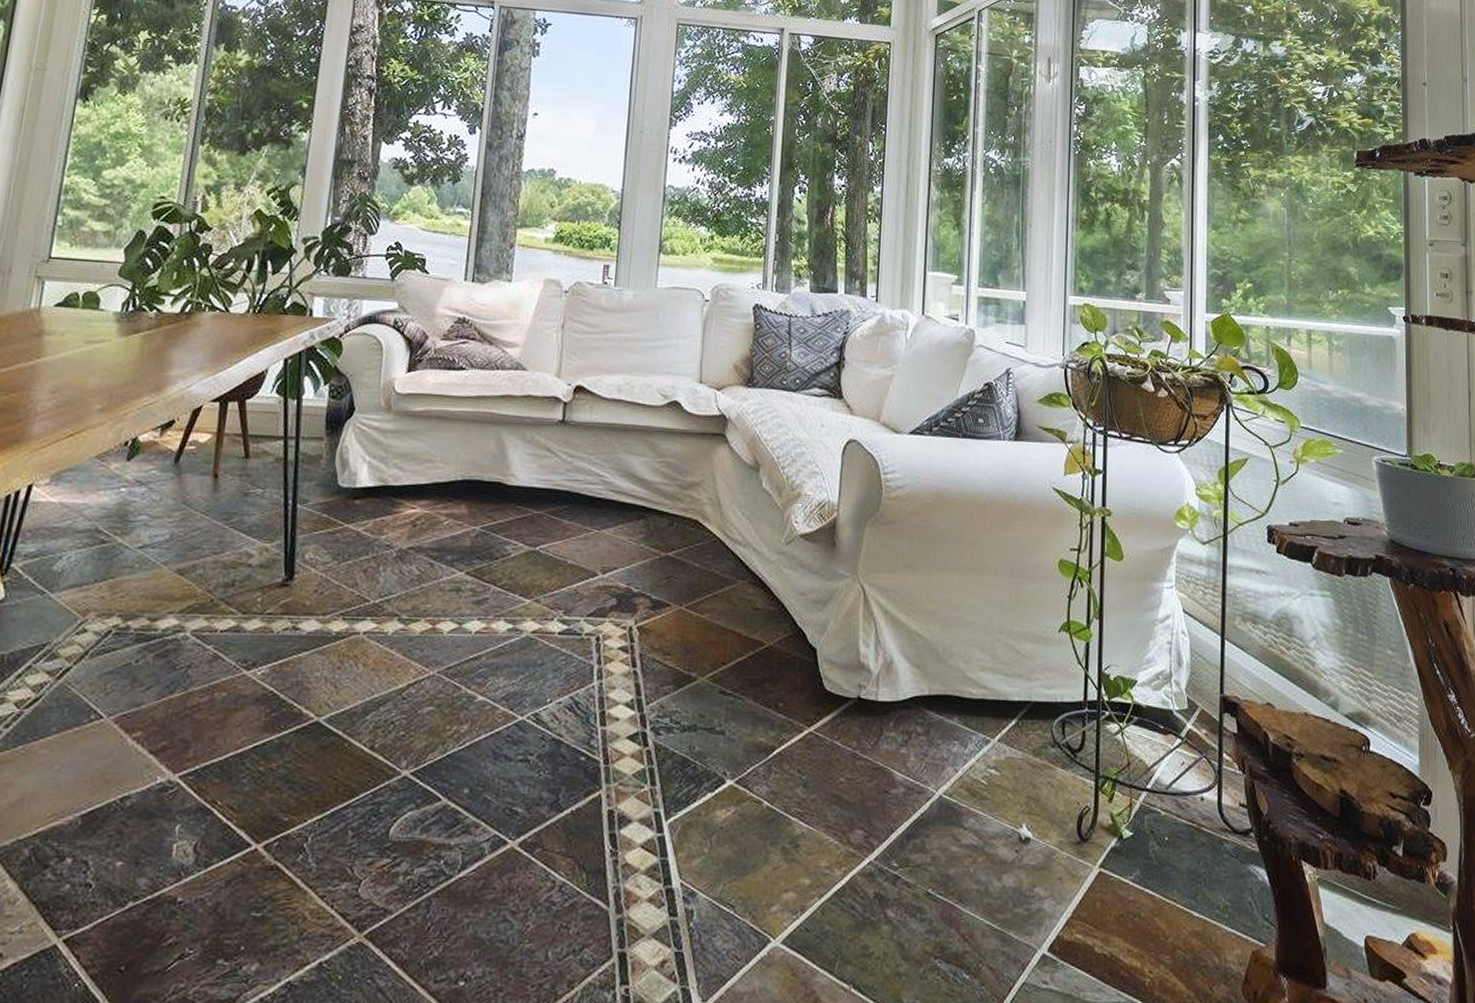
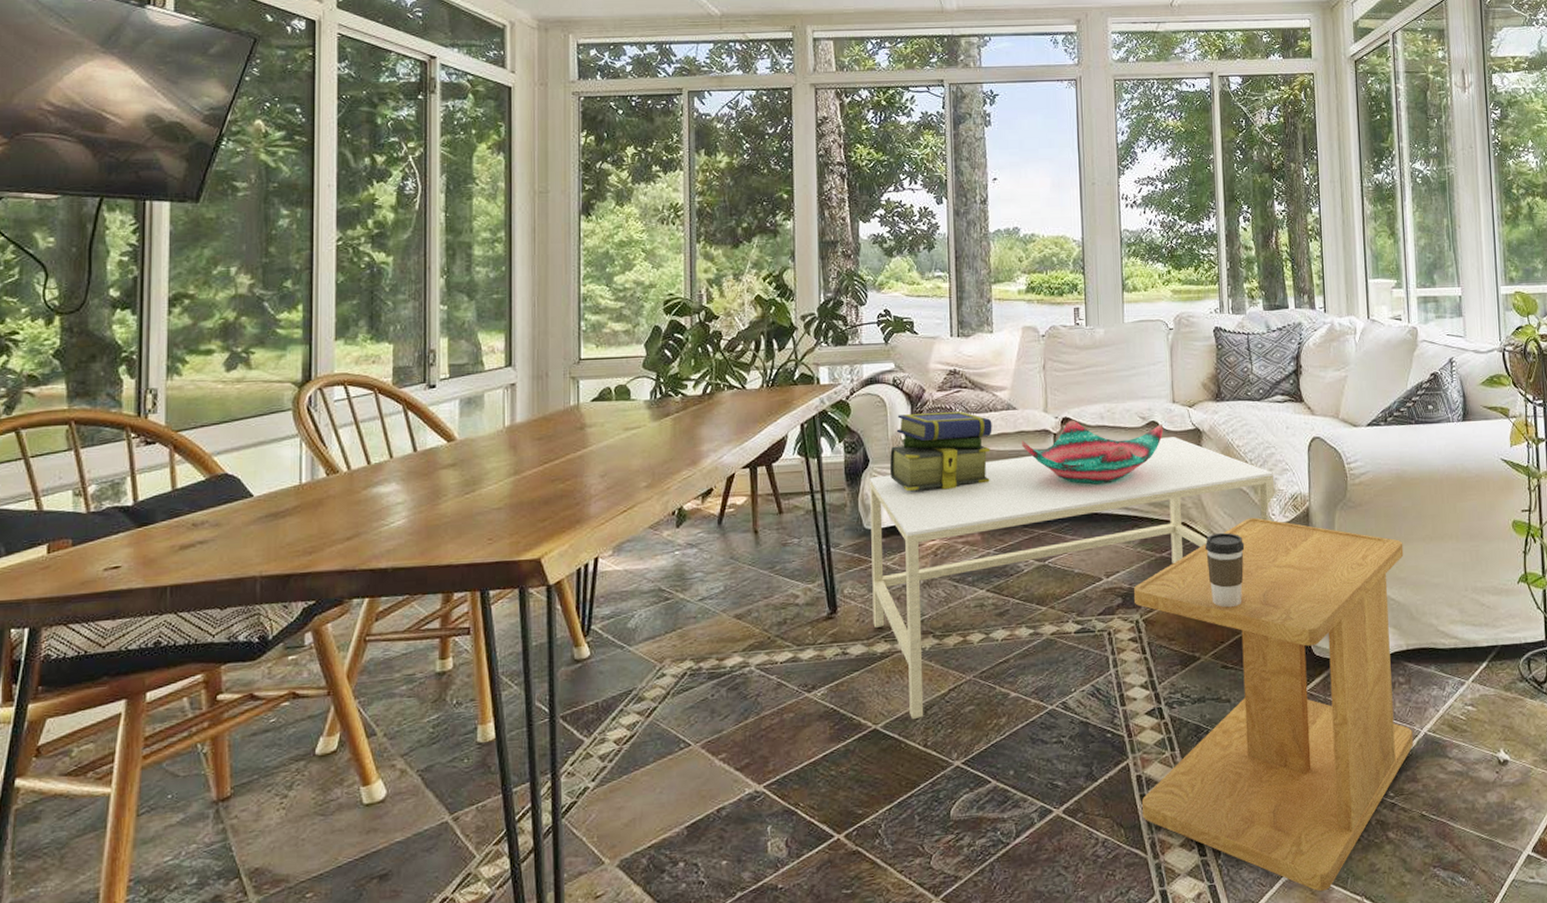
coffee table: none [332,421,801,716] -> present [870,437,1274,720]
stack of books: none [375,361,498,452] -> present [889,412,992,491]
decorative bowl: none [527,389,686,465] -> present [1022,420,1164,485]
side table: none [609,523,936,974] -> present [1134,517,1413,892]
coffee cup: none [716,536,761,624] -> present [1205,532,1245,608]

